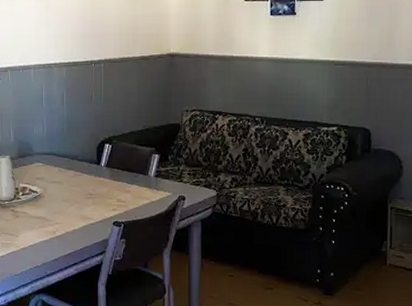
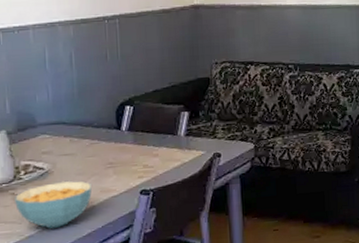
cereal bowl: none [14,205,74,244] -> present [15,181,92,228]

